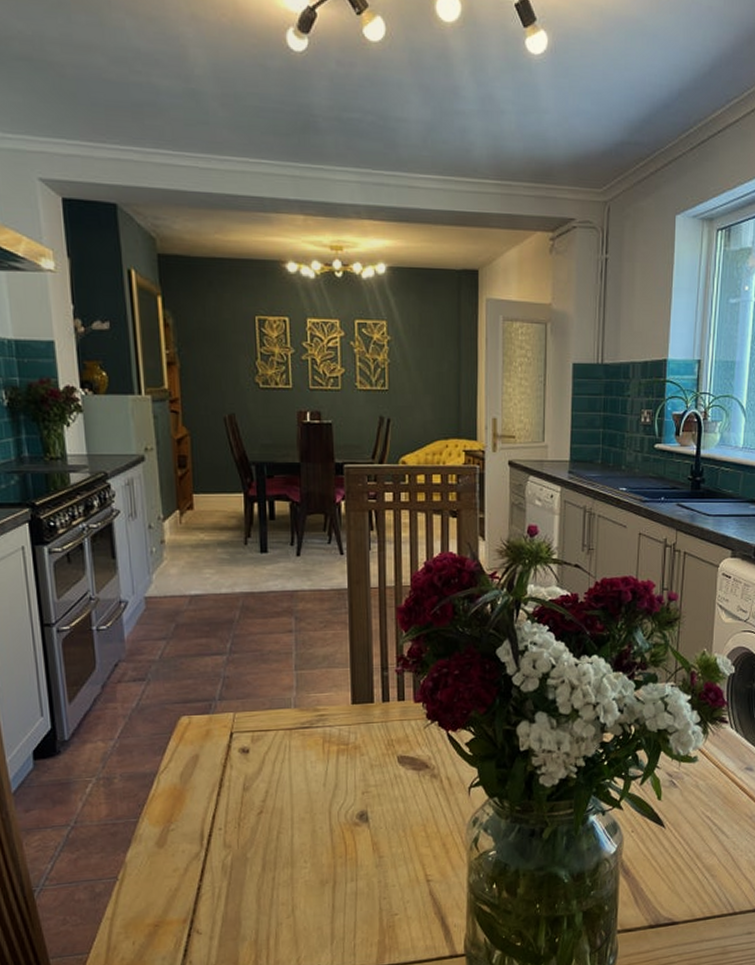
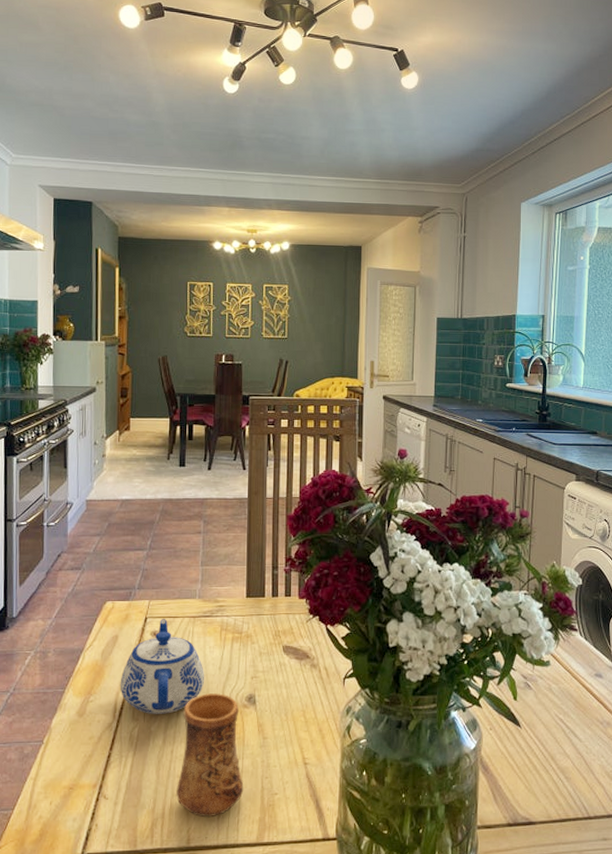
teapot: none [205,733,308,840] -> present [120,619,205,714]
cup: none [281,811,359,945] -> present [176,692,244,818]

